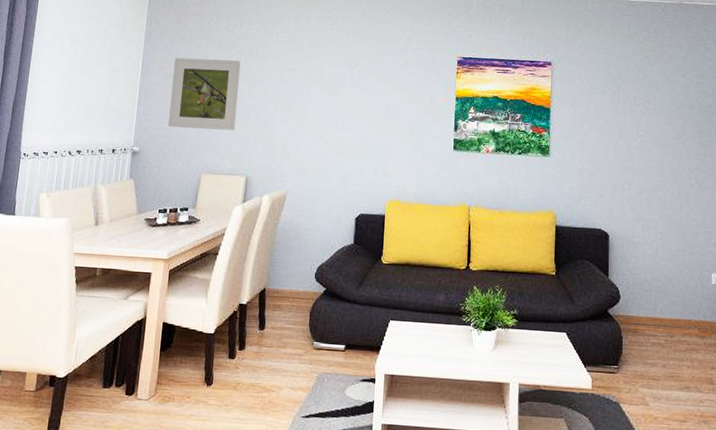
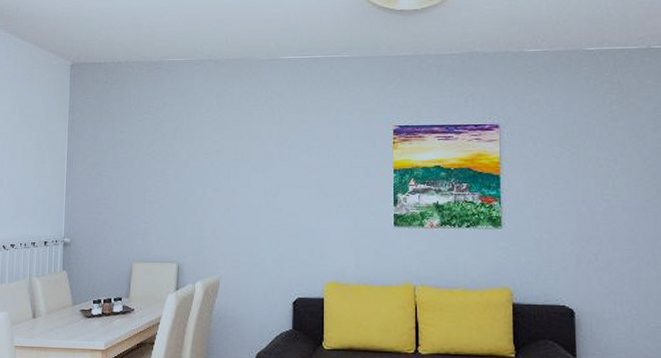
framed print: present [168,57,241,130] -> none [97,145,165,217]

